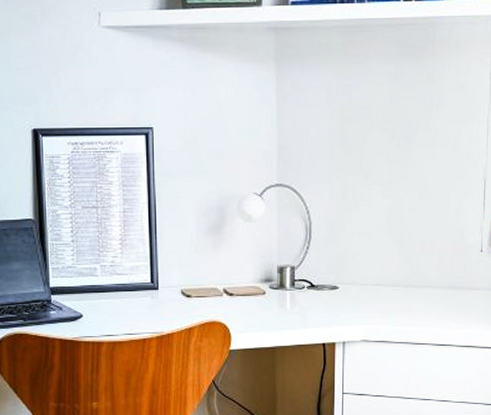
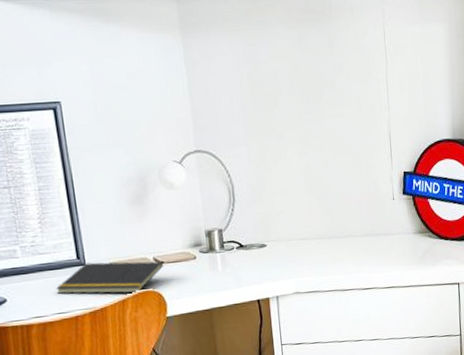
notepad: none [128,287,233,322] -> present [55,261,164,294]

